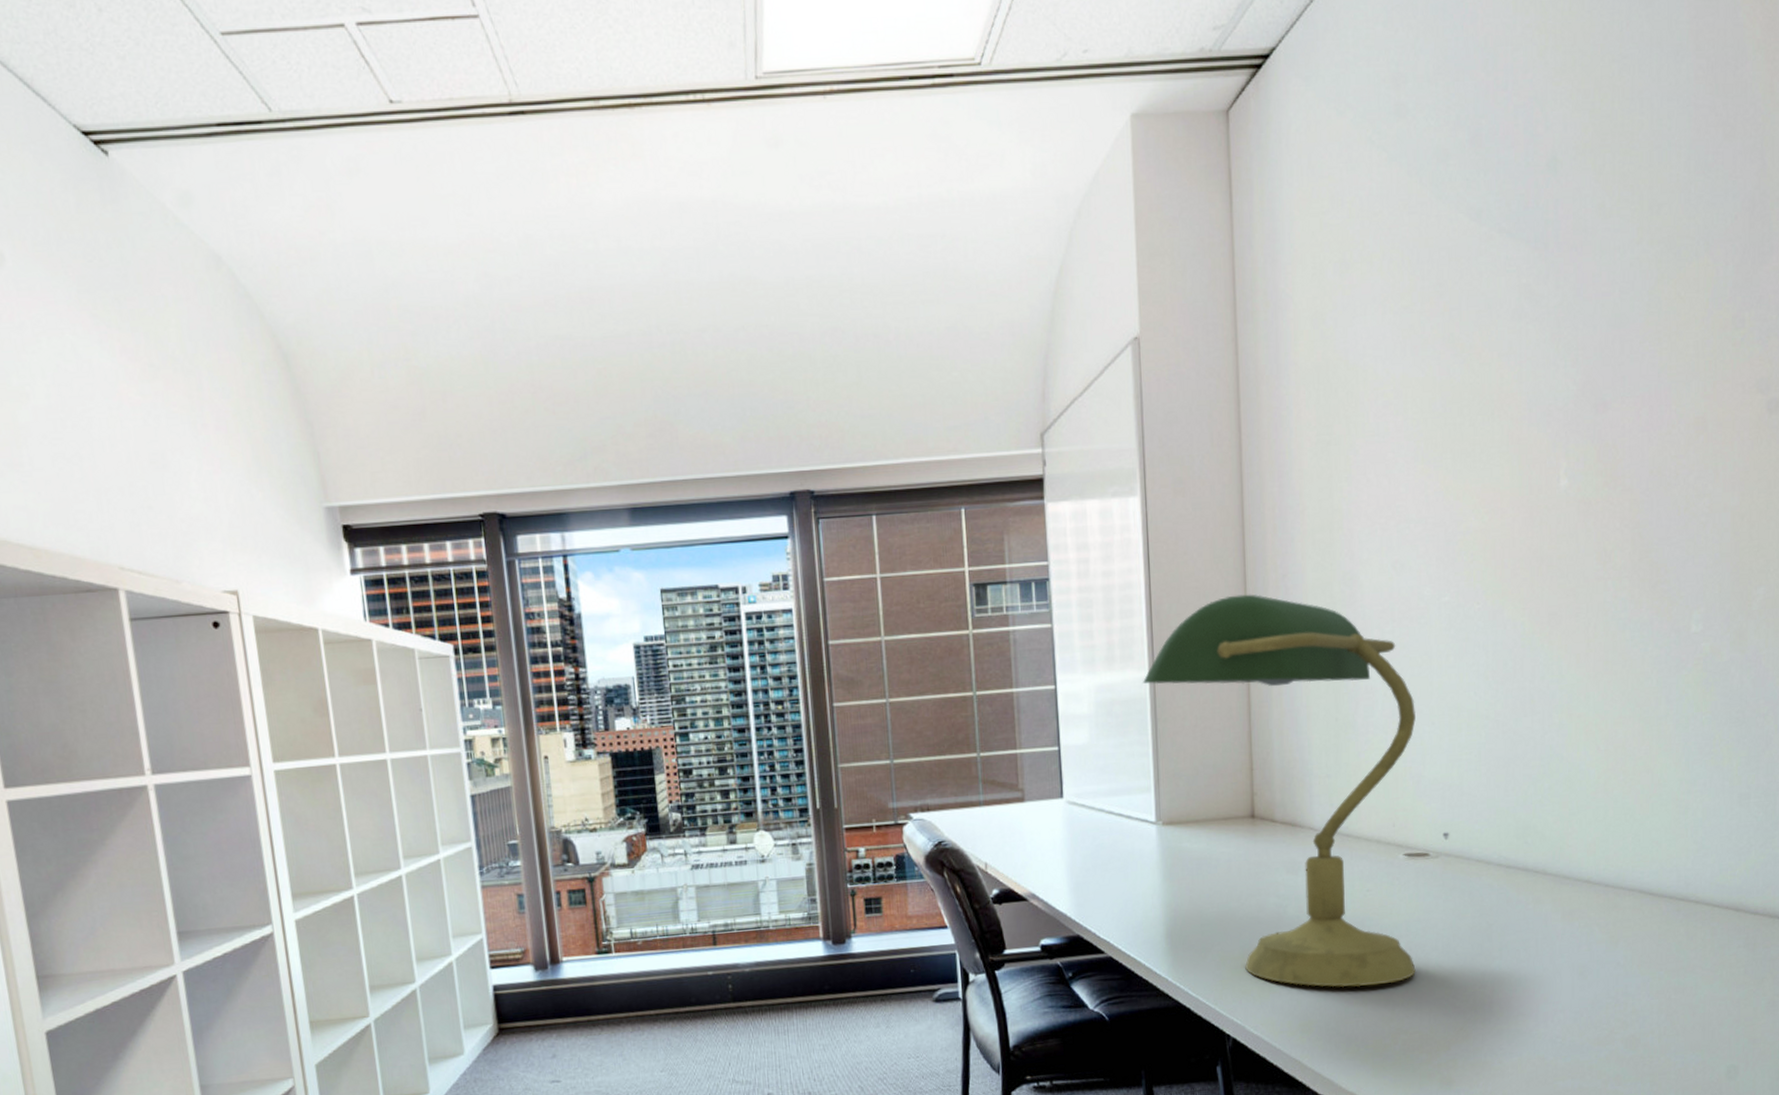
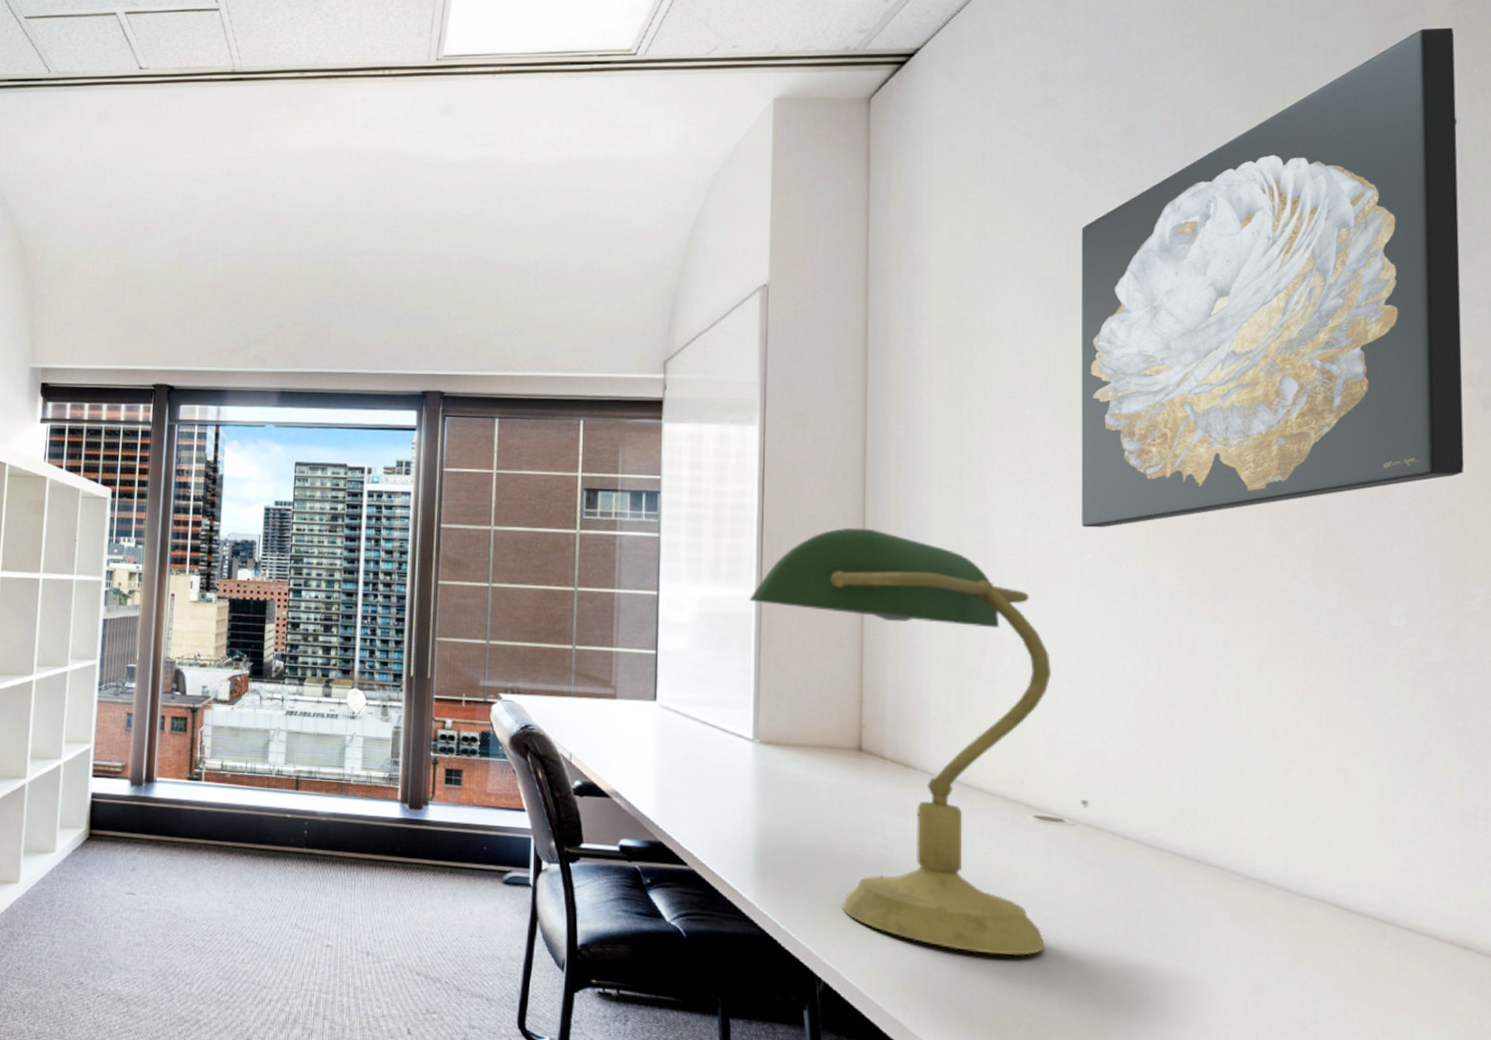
wall art: none [1434,10,1760,570] -> present [1081,27,1464,528]

